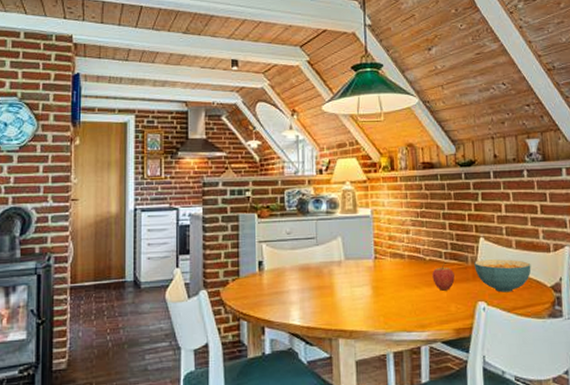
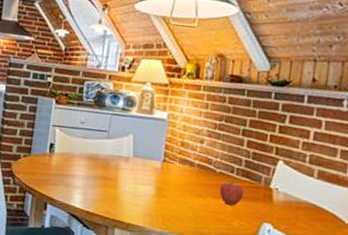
cereal bowl: present [474,259,531,293] -> none [267,182,331,221]

